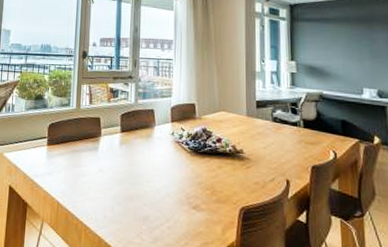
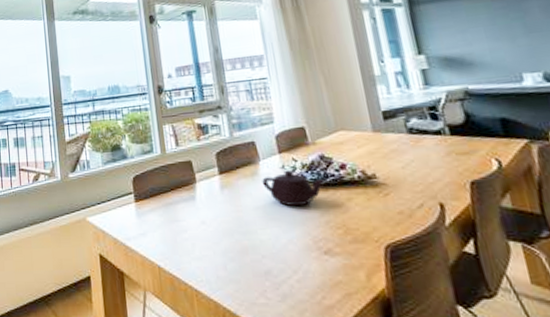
teapot: none [154,137,204,168] -> present [262,171,326,207]

